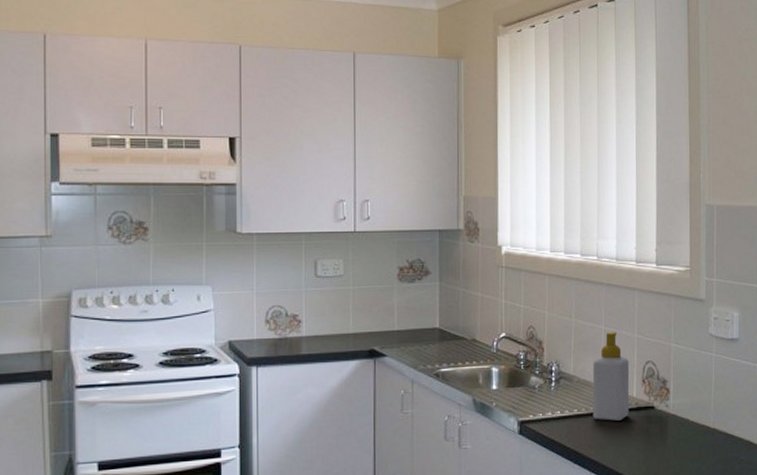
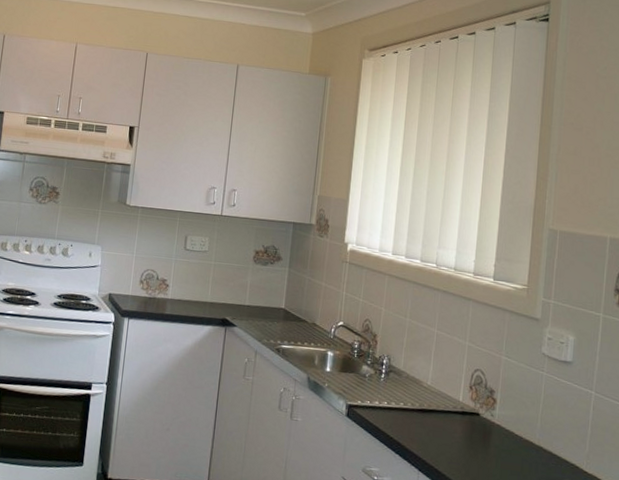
soap bottle: present [592,331,630,421] -> none [418,335,459,421]

